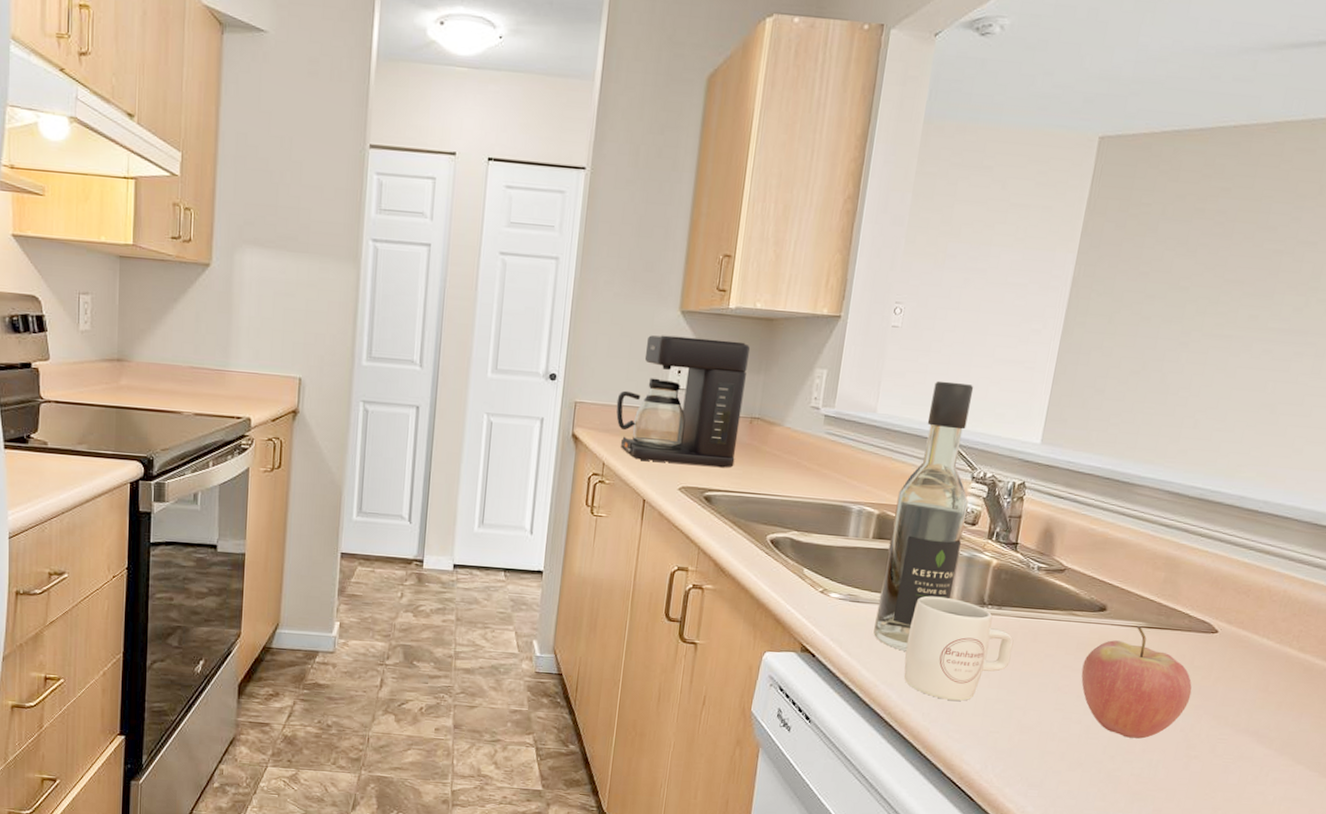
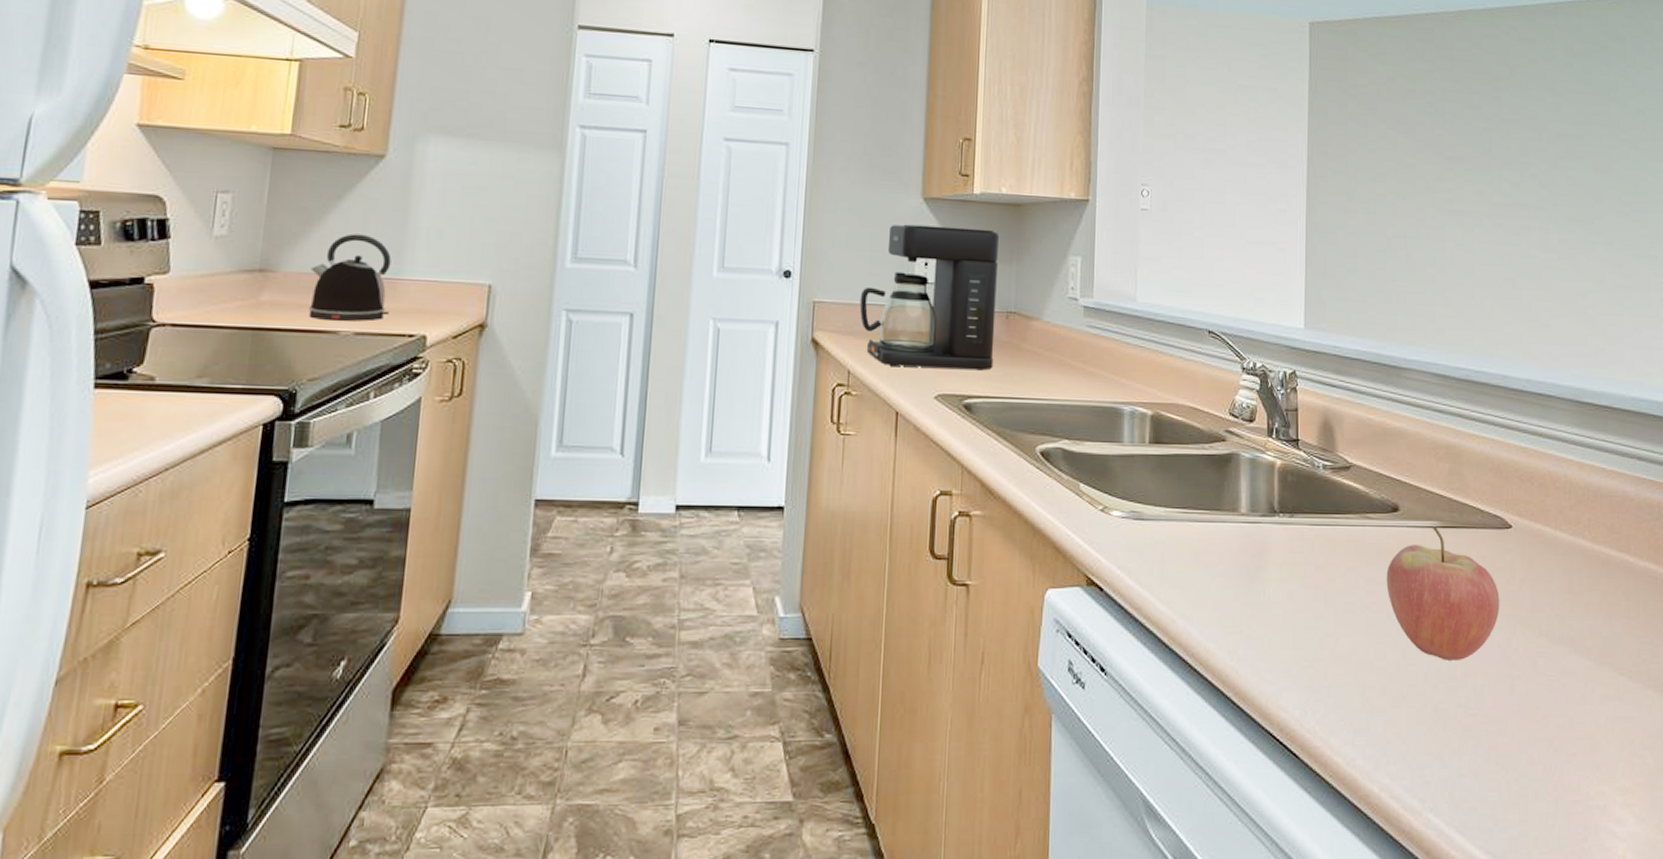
kettle: none [157,331,221,405] -> present [308,234,392,323]
bottle: present [873,380,974,651] -> none [1163,265,1243,575]
mug: present [904,595,1014,701] -> none [1200,506,1312,632]

